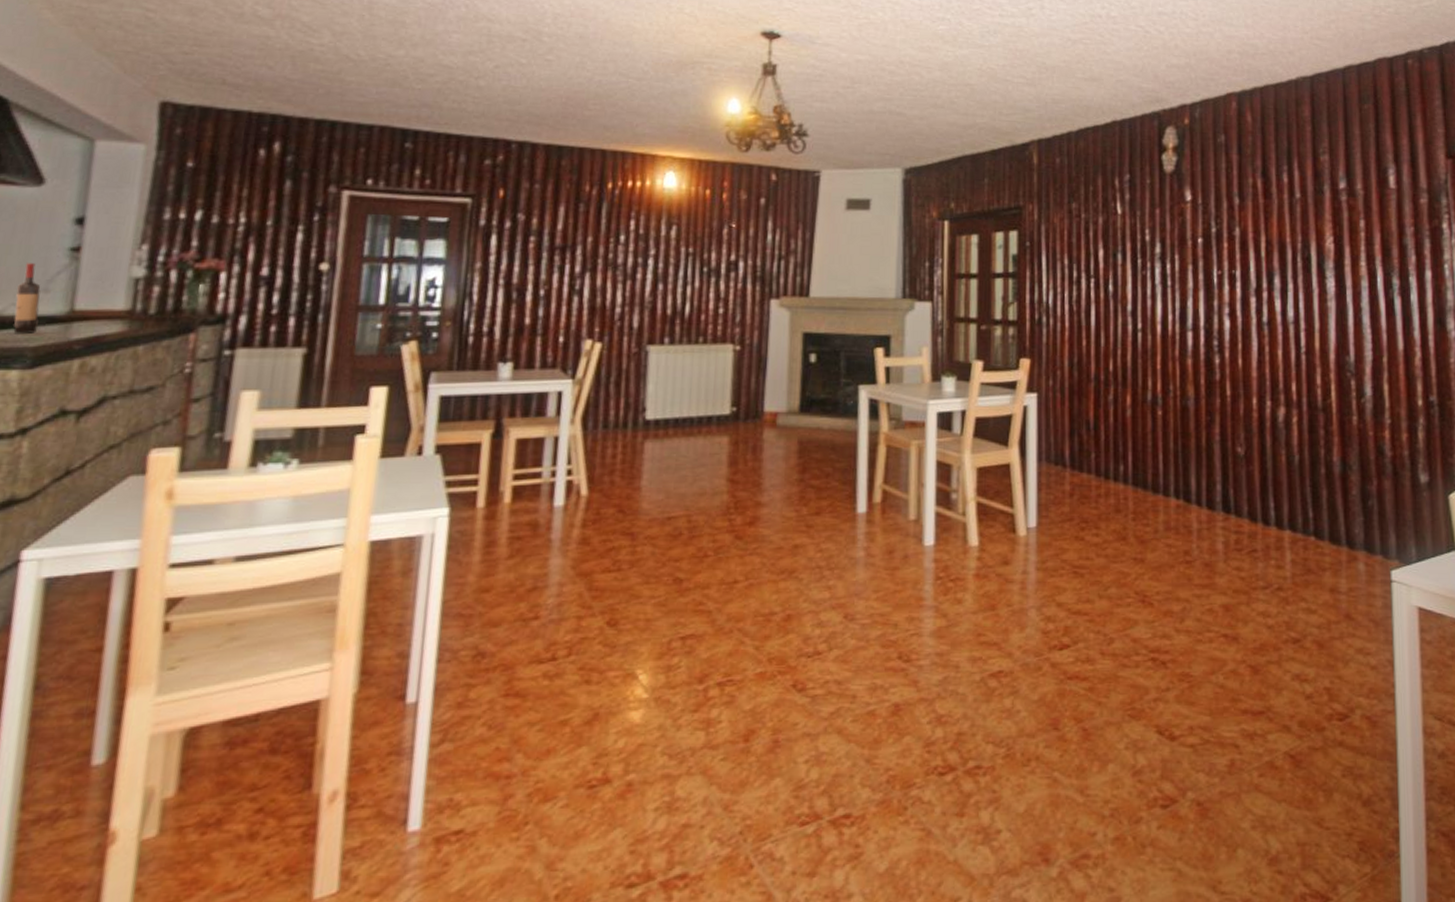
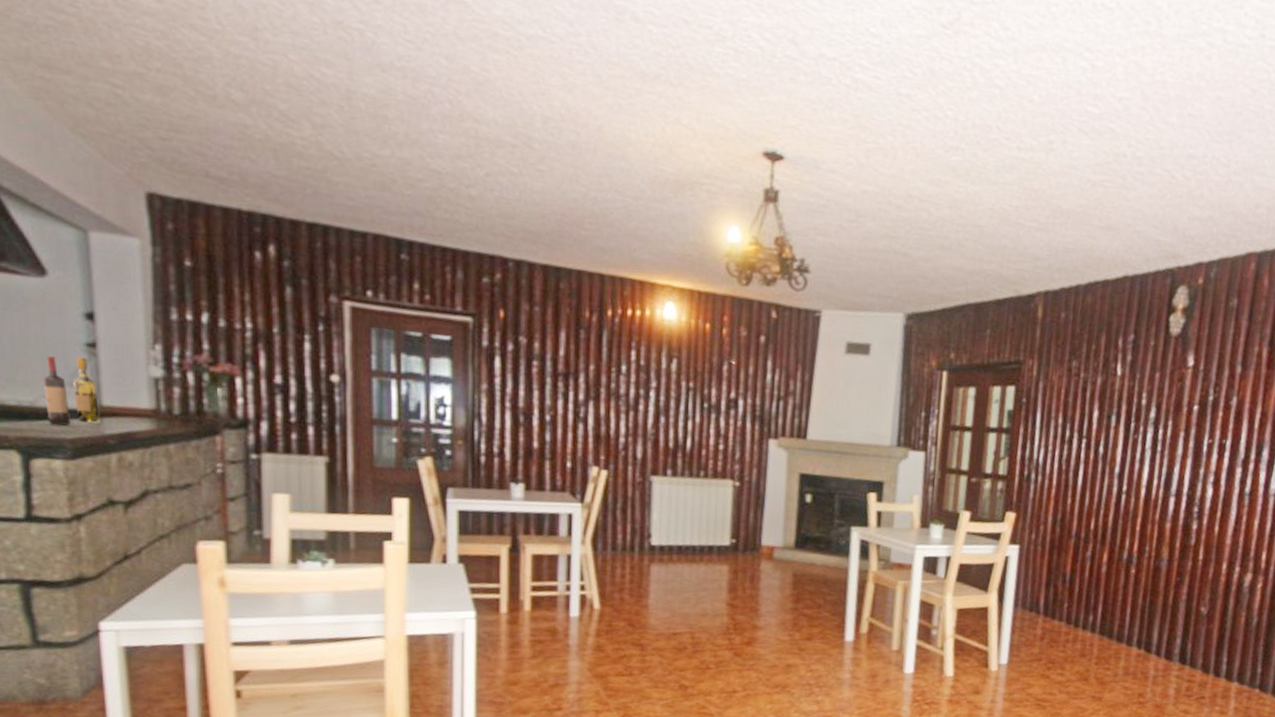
bottle: none [45,261,73,329] -> present [73,357,101,423]

